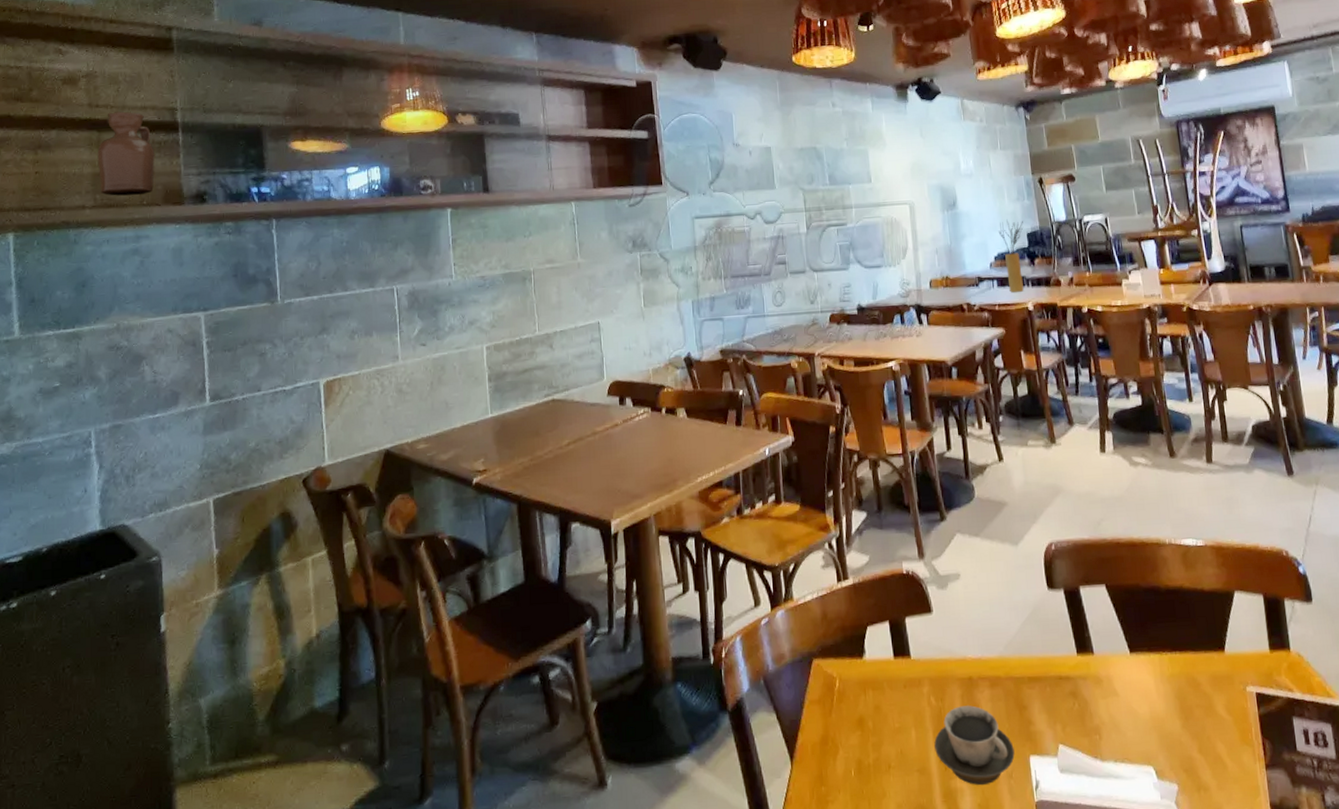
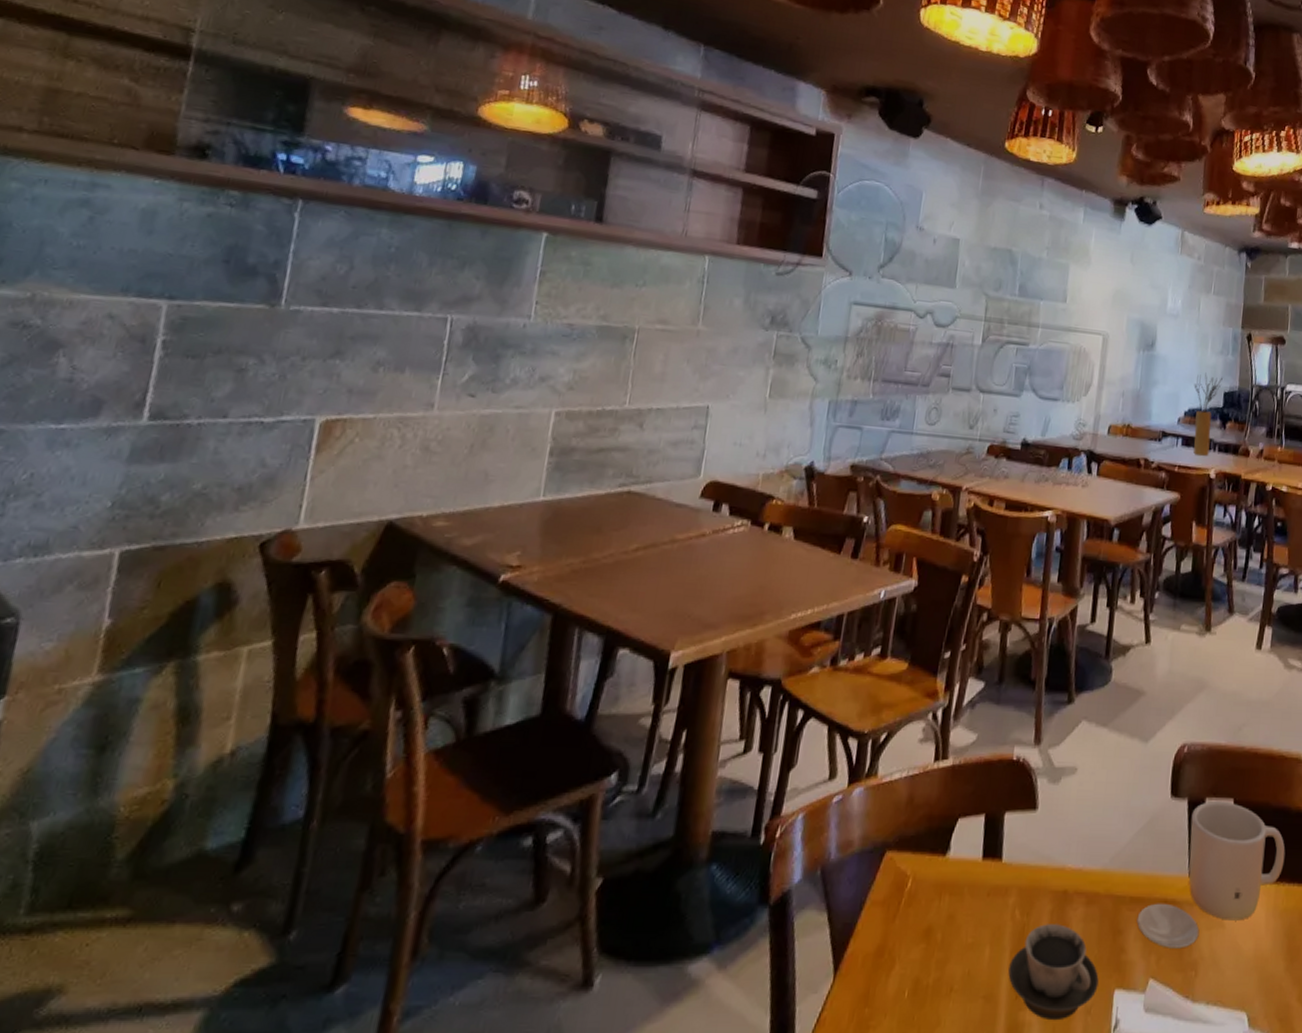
ceramic jug: present [97,111,155,196] -> none [50,13,148,131]
saucer: none [1037,679,1097,718] -> present [1136,903,1200,949]
mug: none [1069,587,1163,690] -> present [1188,800,1286,921]

